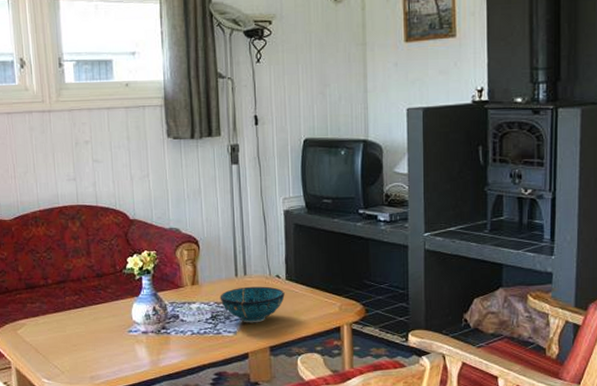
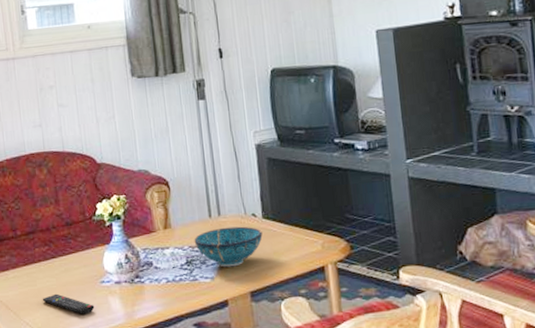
remote control: none [71,340,122,360] -> present [42,293,95,315]

